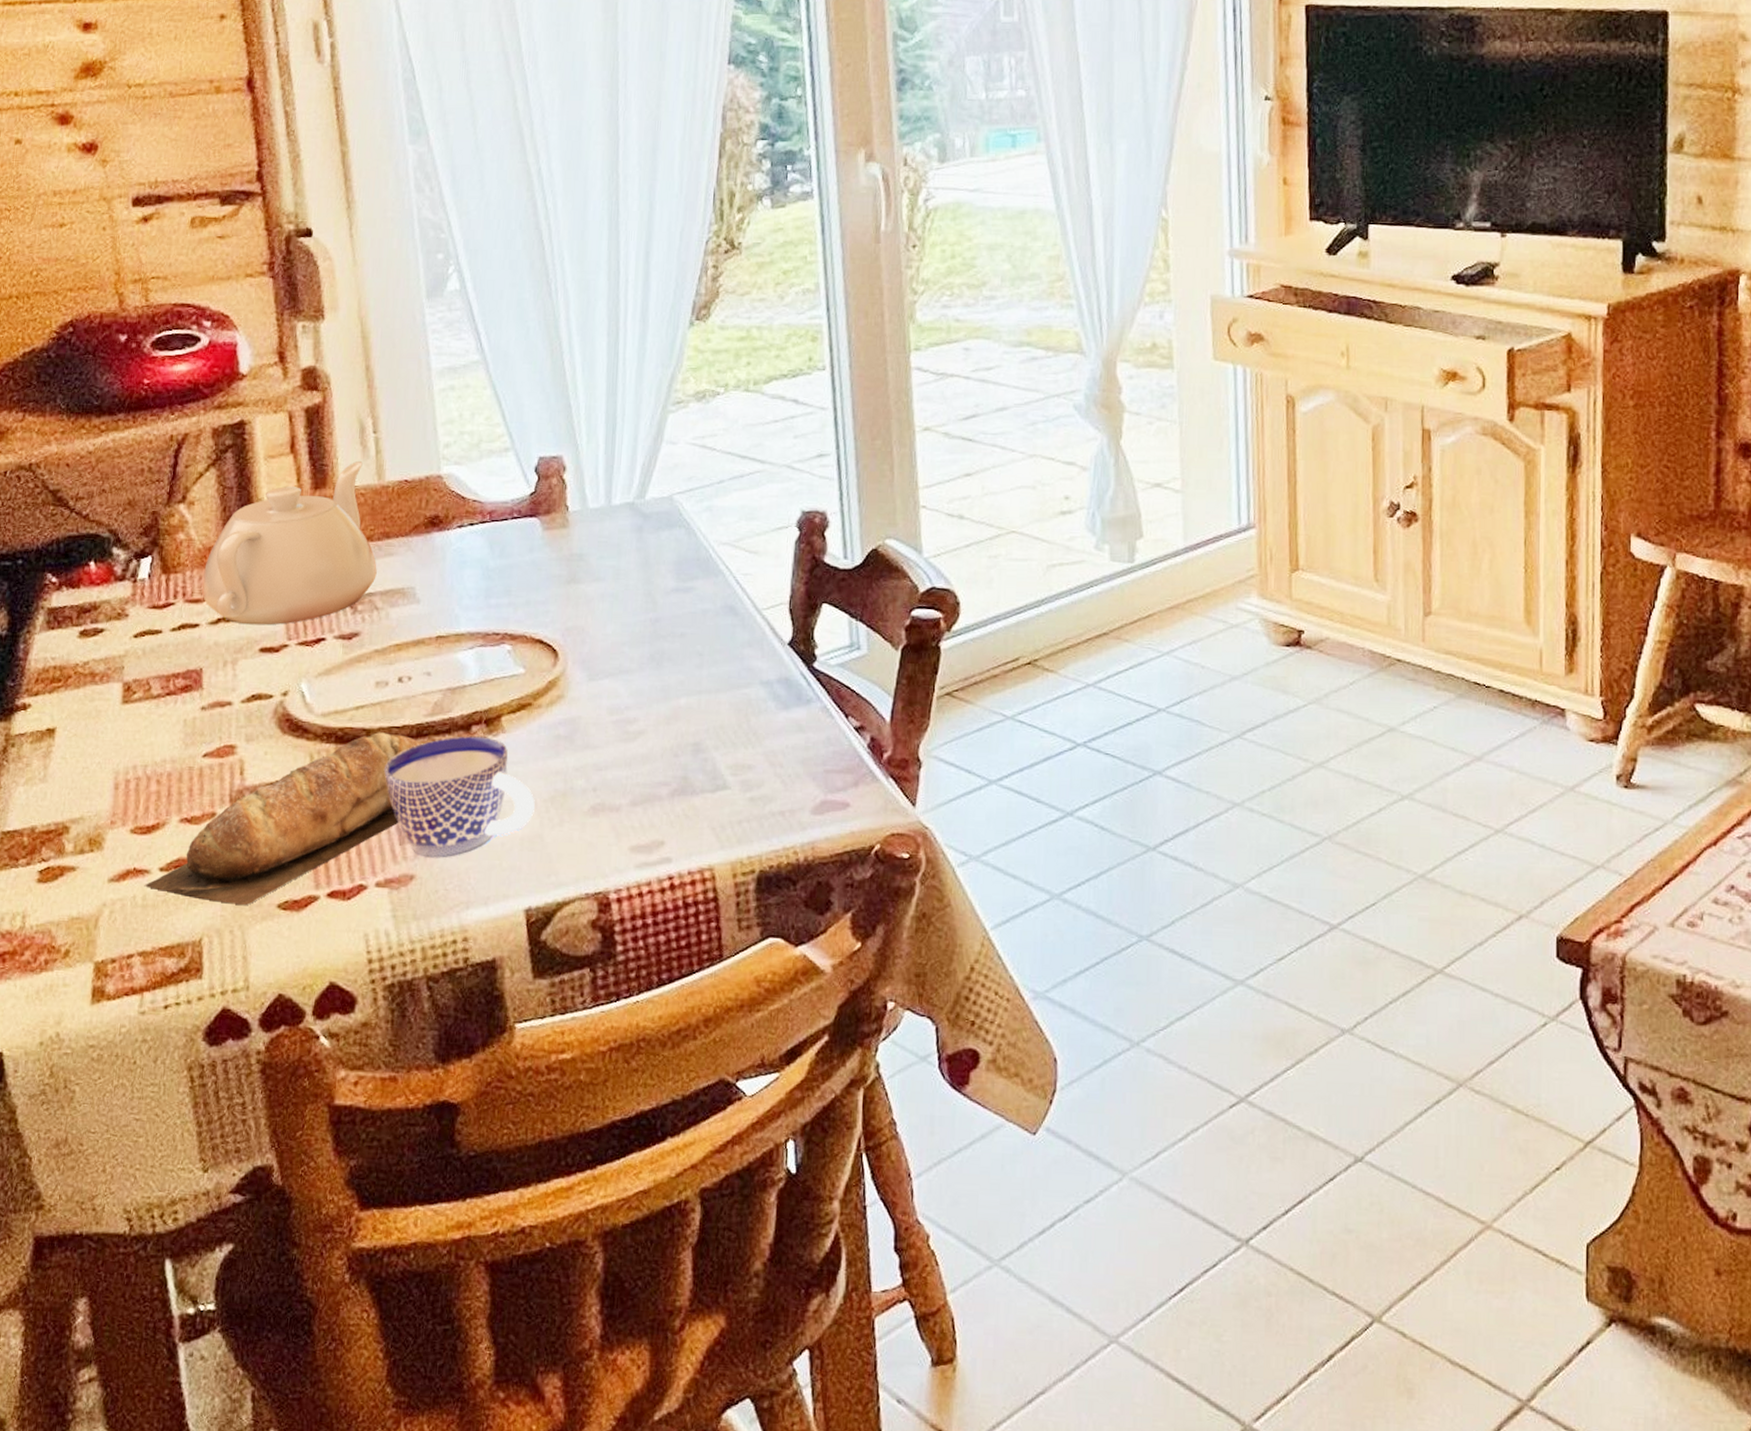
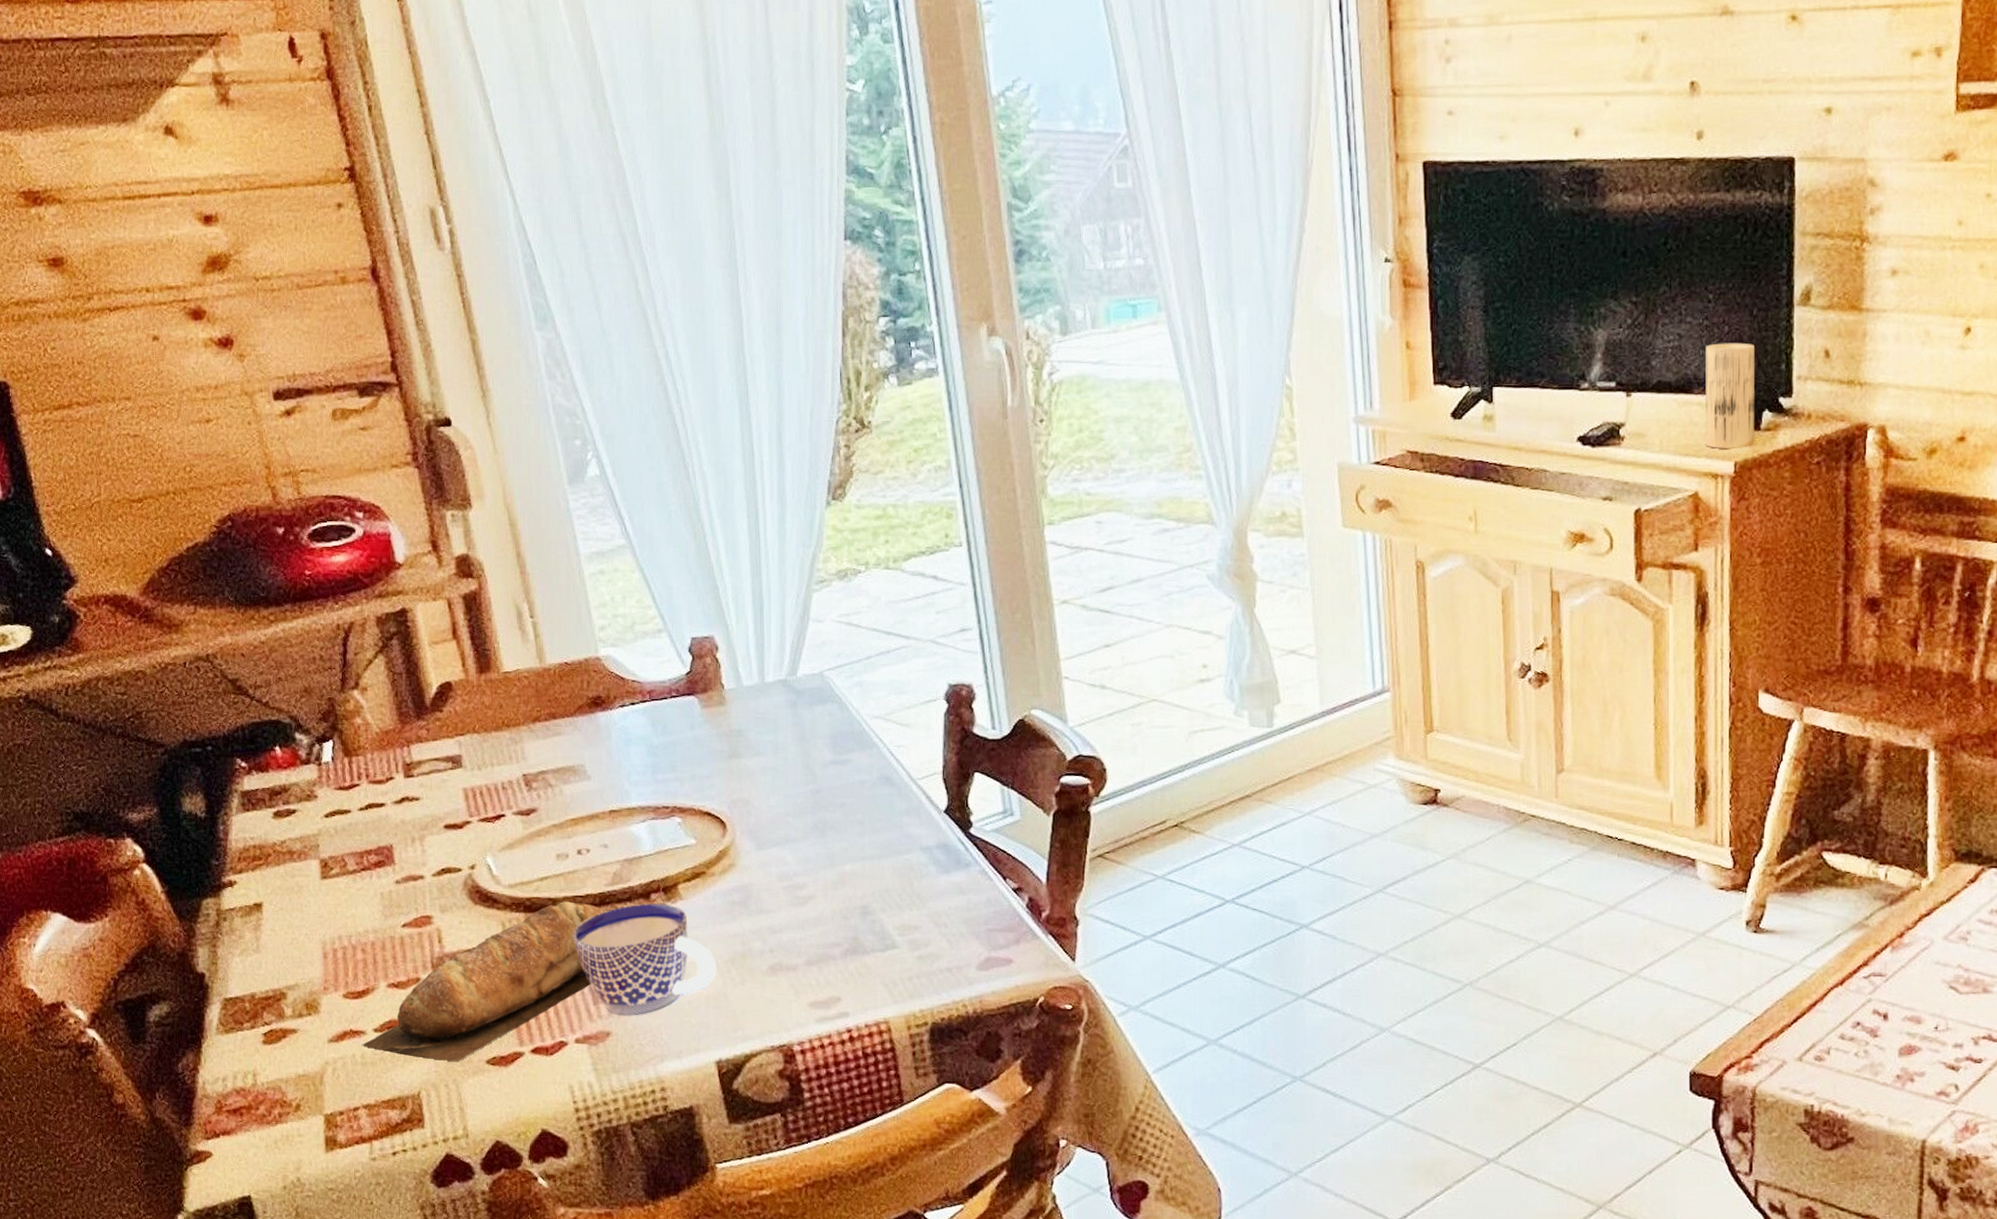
teapot: present [201,460,377,625] -> none [383,644,547,804]
candle: none [1579,187,1628,291] -> present [1705,342,1755,449]

